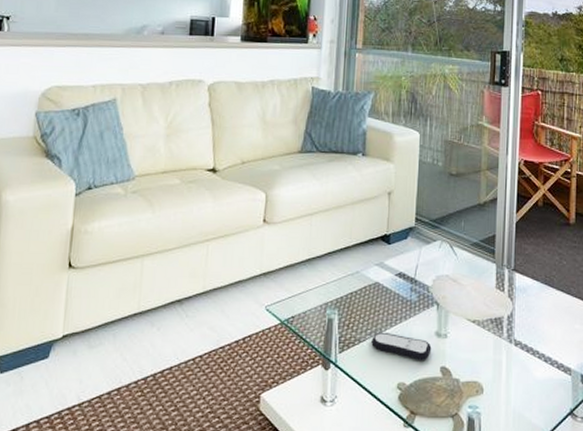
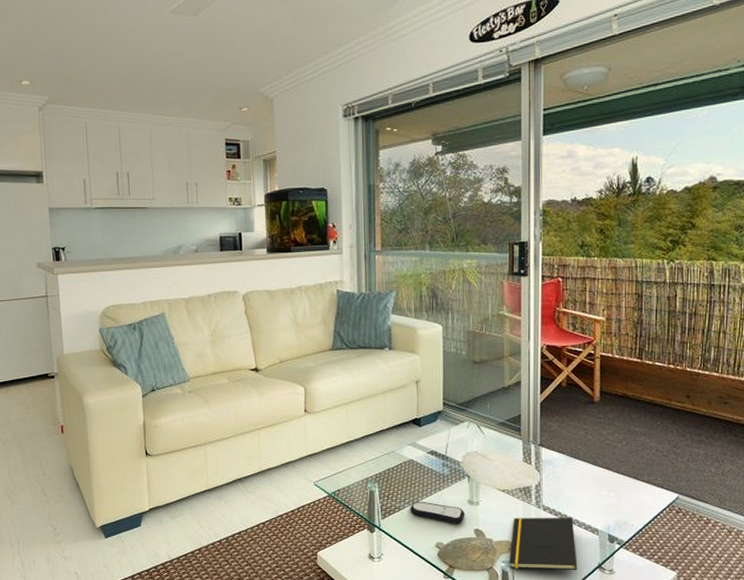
notepad: none [476,353,549,418] -> present [509,517,578,571]

